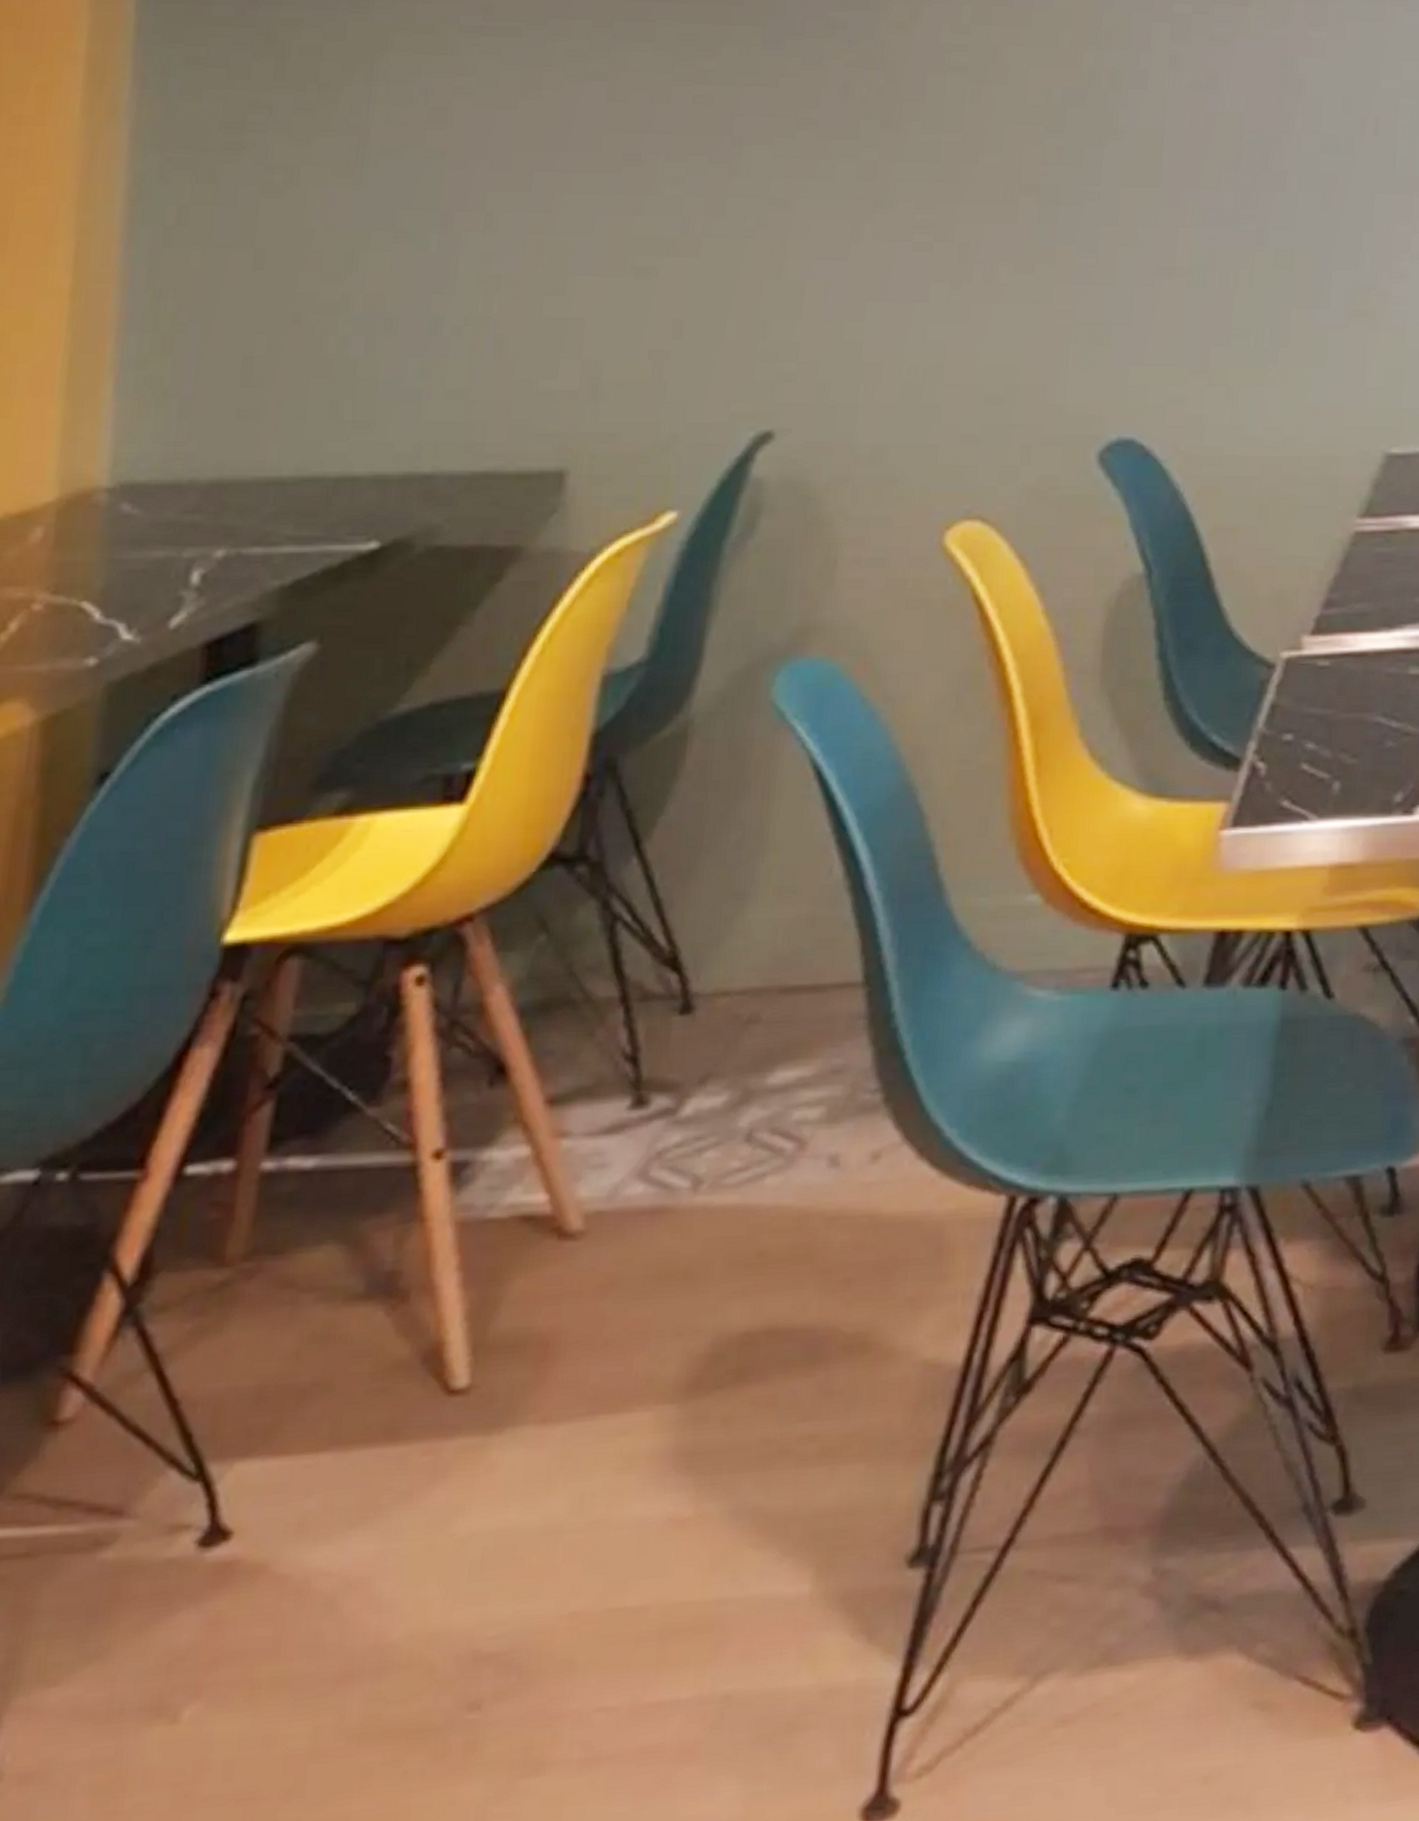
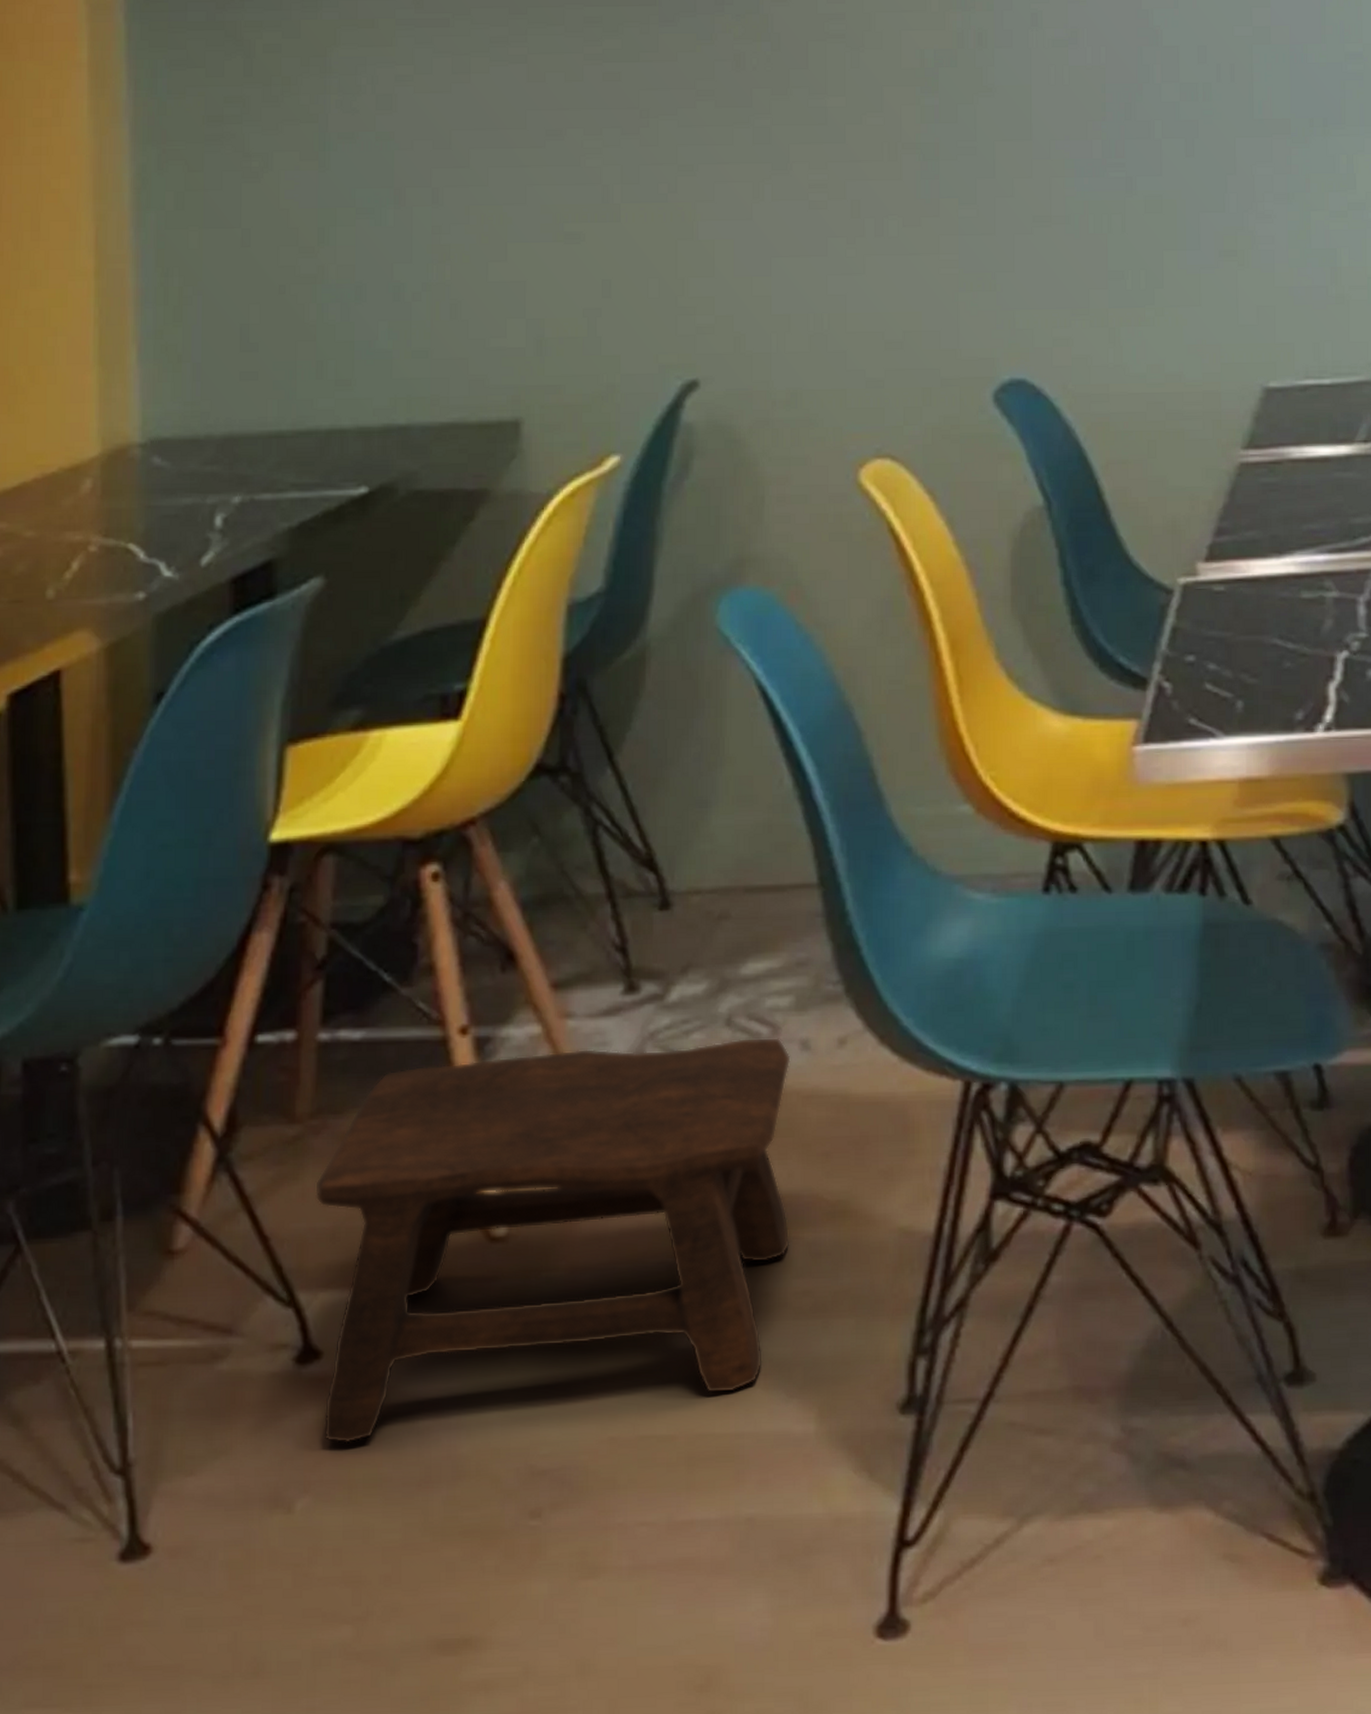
stool: none [225,1153,817,1638] -> present [315,1037,791,1444]

